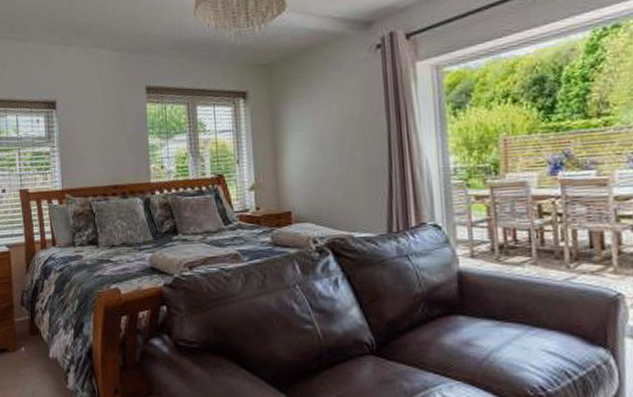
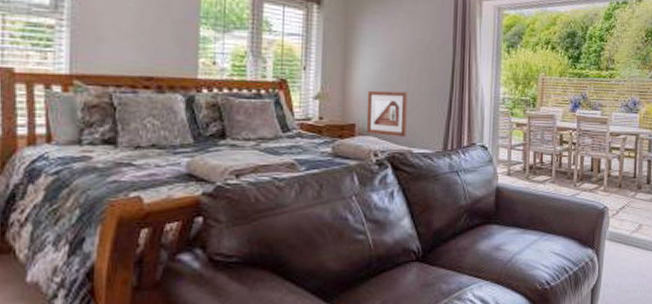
picture frame: none [300,173,345,222] -> present [366,90,408,136]

